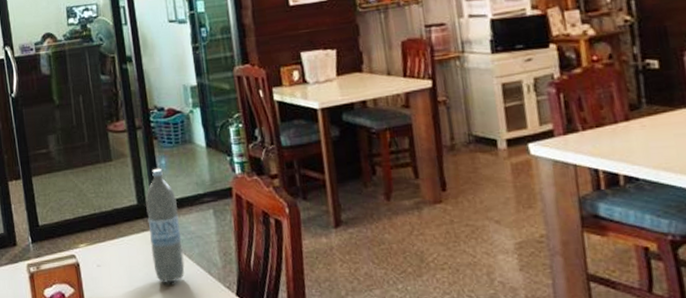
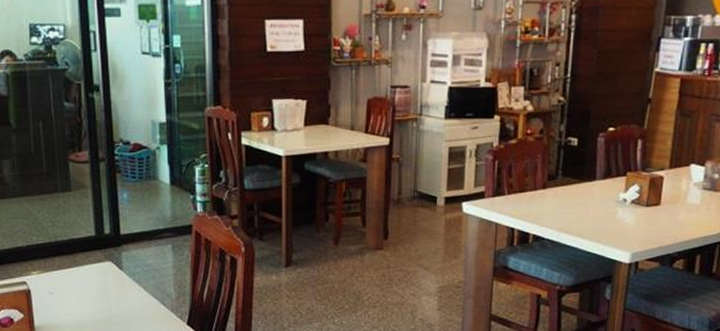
water bottle: present [145,168,185,283] -> none [104,201,139,311]

